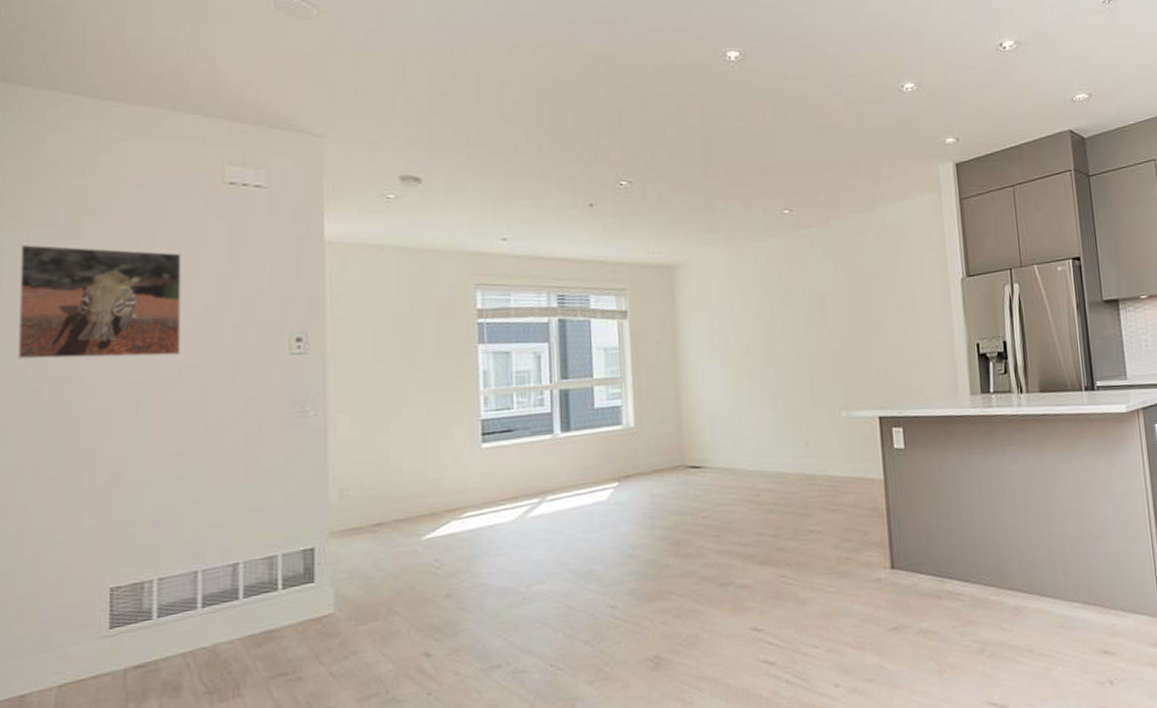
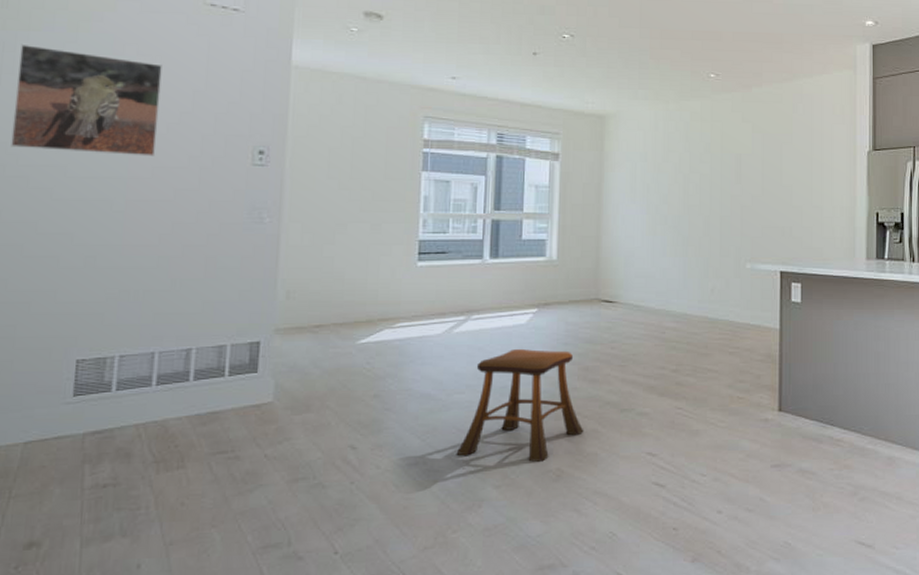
stool: none [542,525,681,652] -> present [456,348,584,462]

